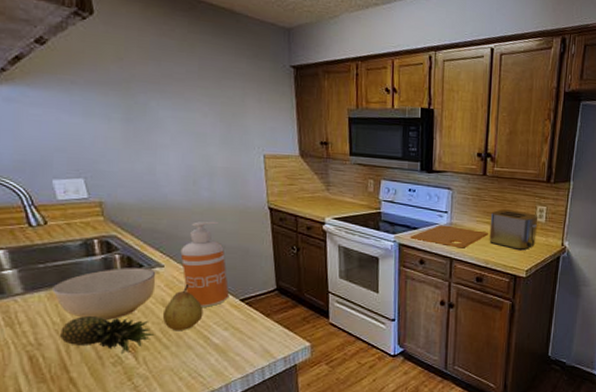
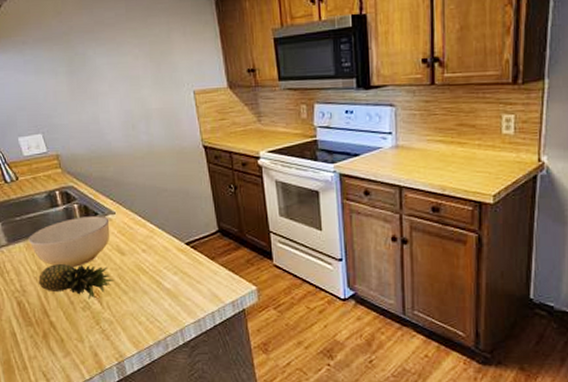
fruit: present [162,285,204,331] -> none [118,230,154,277]
soap dispenser: present [180,221,230,307] -> none [128,164,176,252]
cutting board: present [410,225,488,248] -> none [351,148,443,174]
toaster: present [489,209,538,251] -> none [443,123,505,172]

